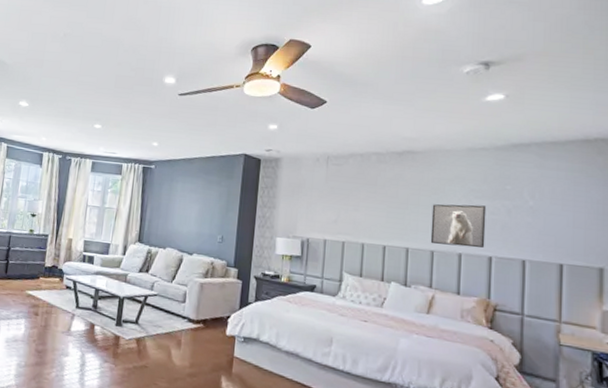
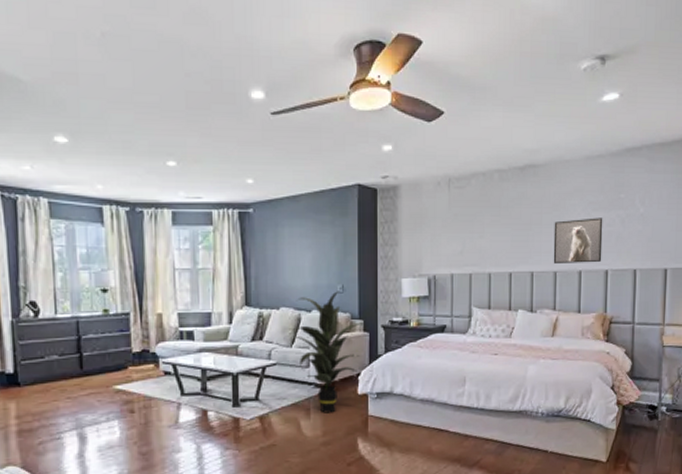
indoor plant: none [173,240,238,348] -> present [291,291,364,413]

